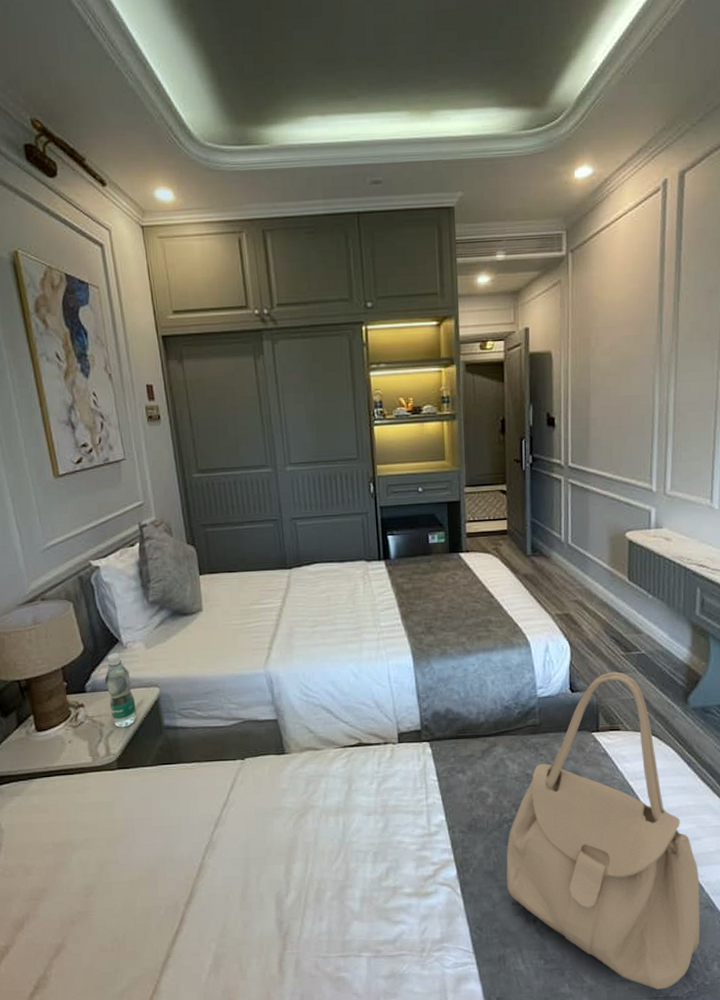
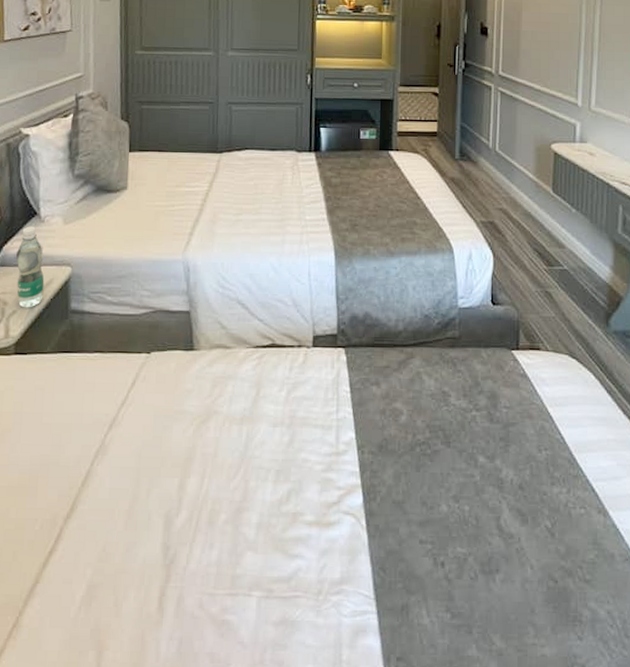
handbag: present [506,671,700,990] -> none [416,286,620,658]

